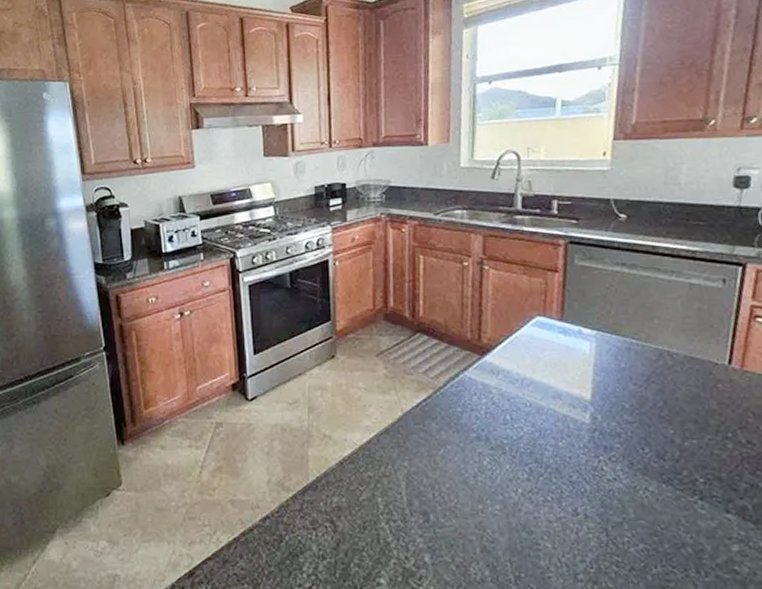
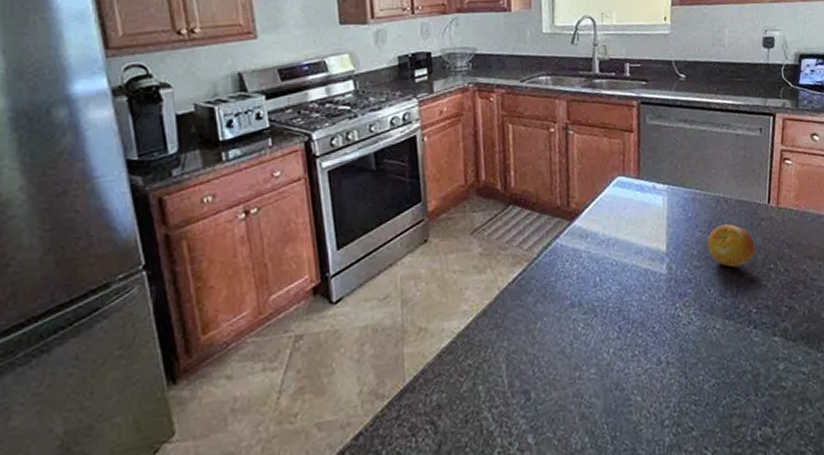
fruit: none [643,381,707,429] -> present [707,224,755,268]

